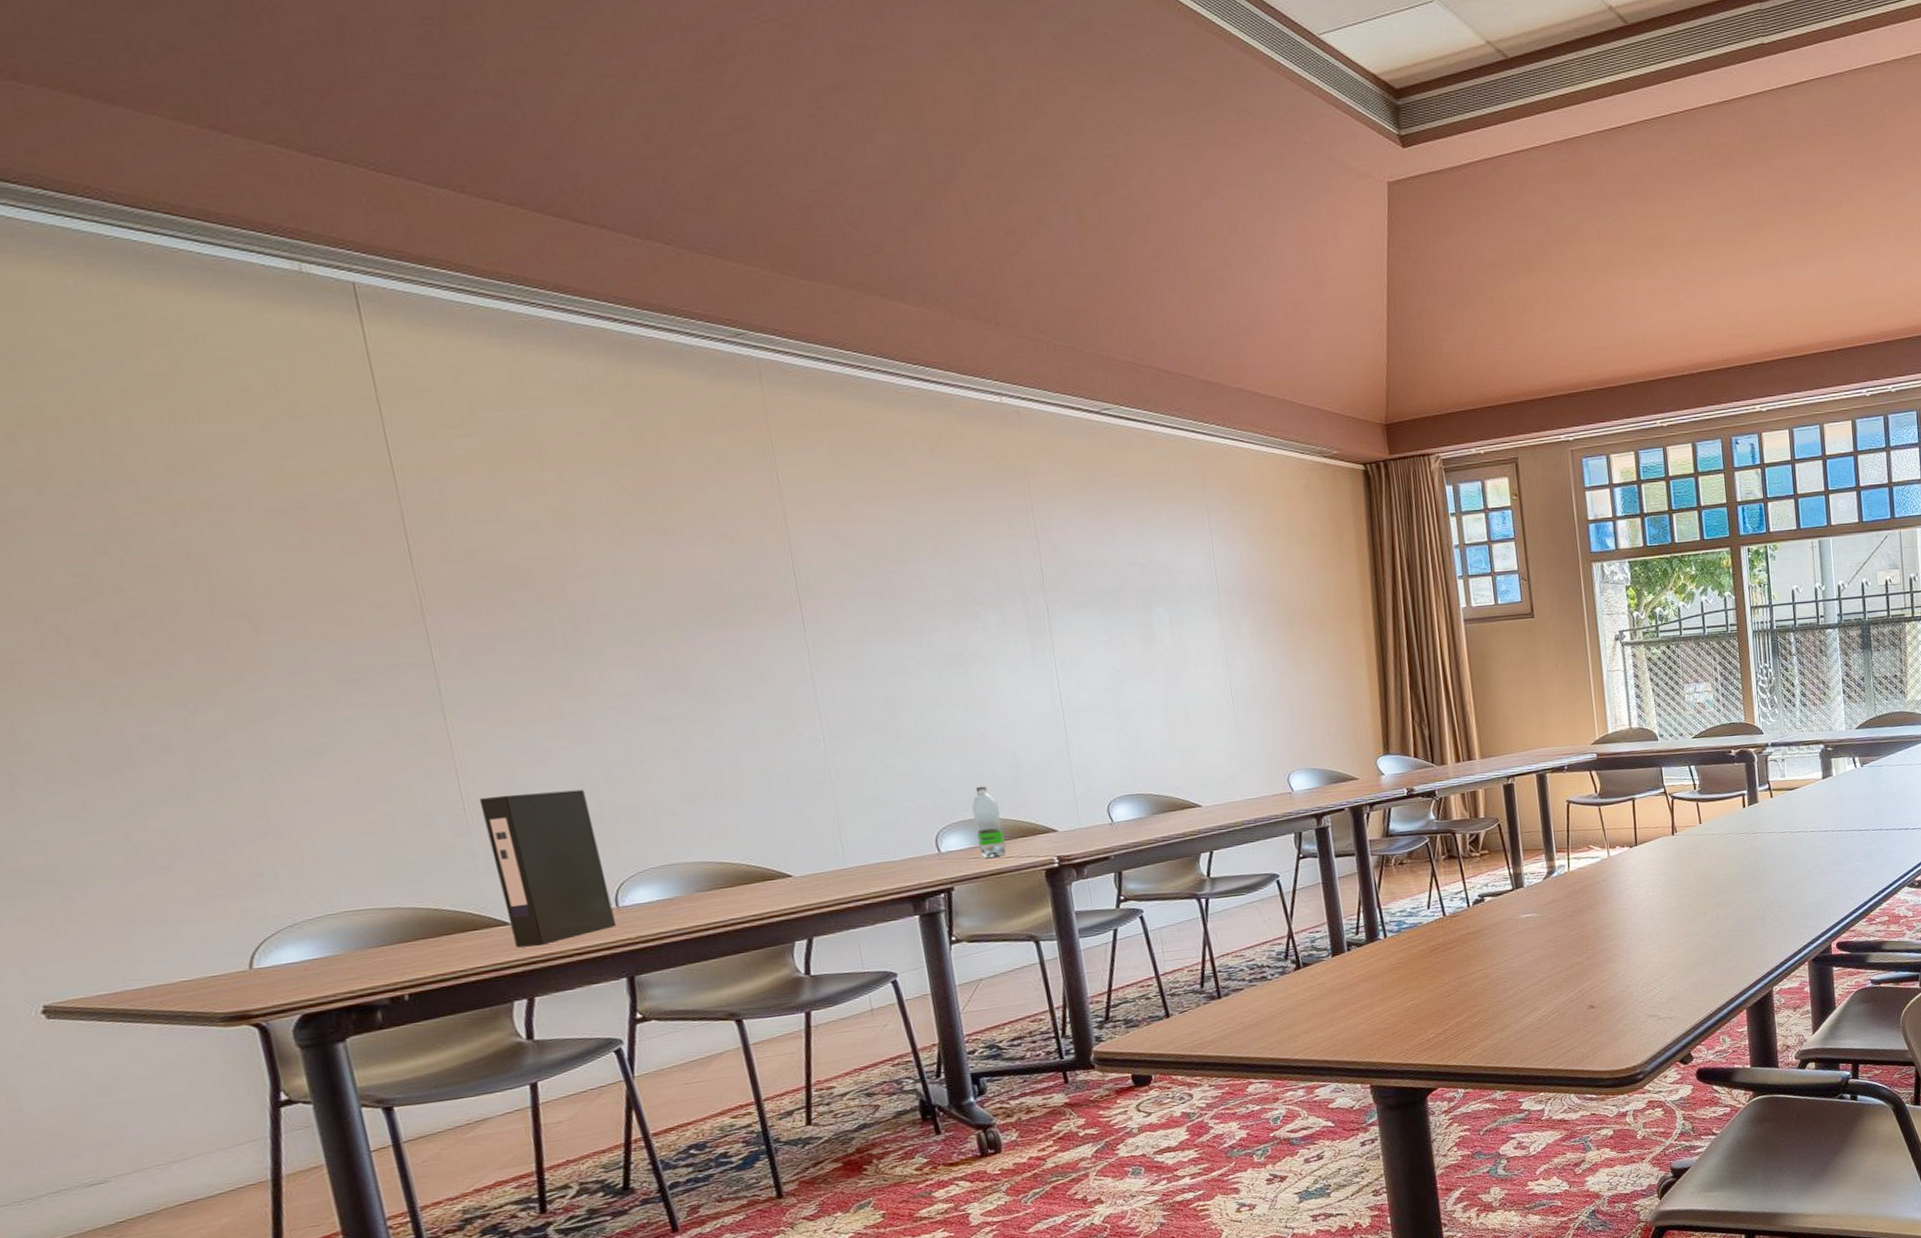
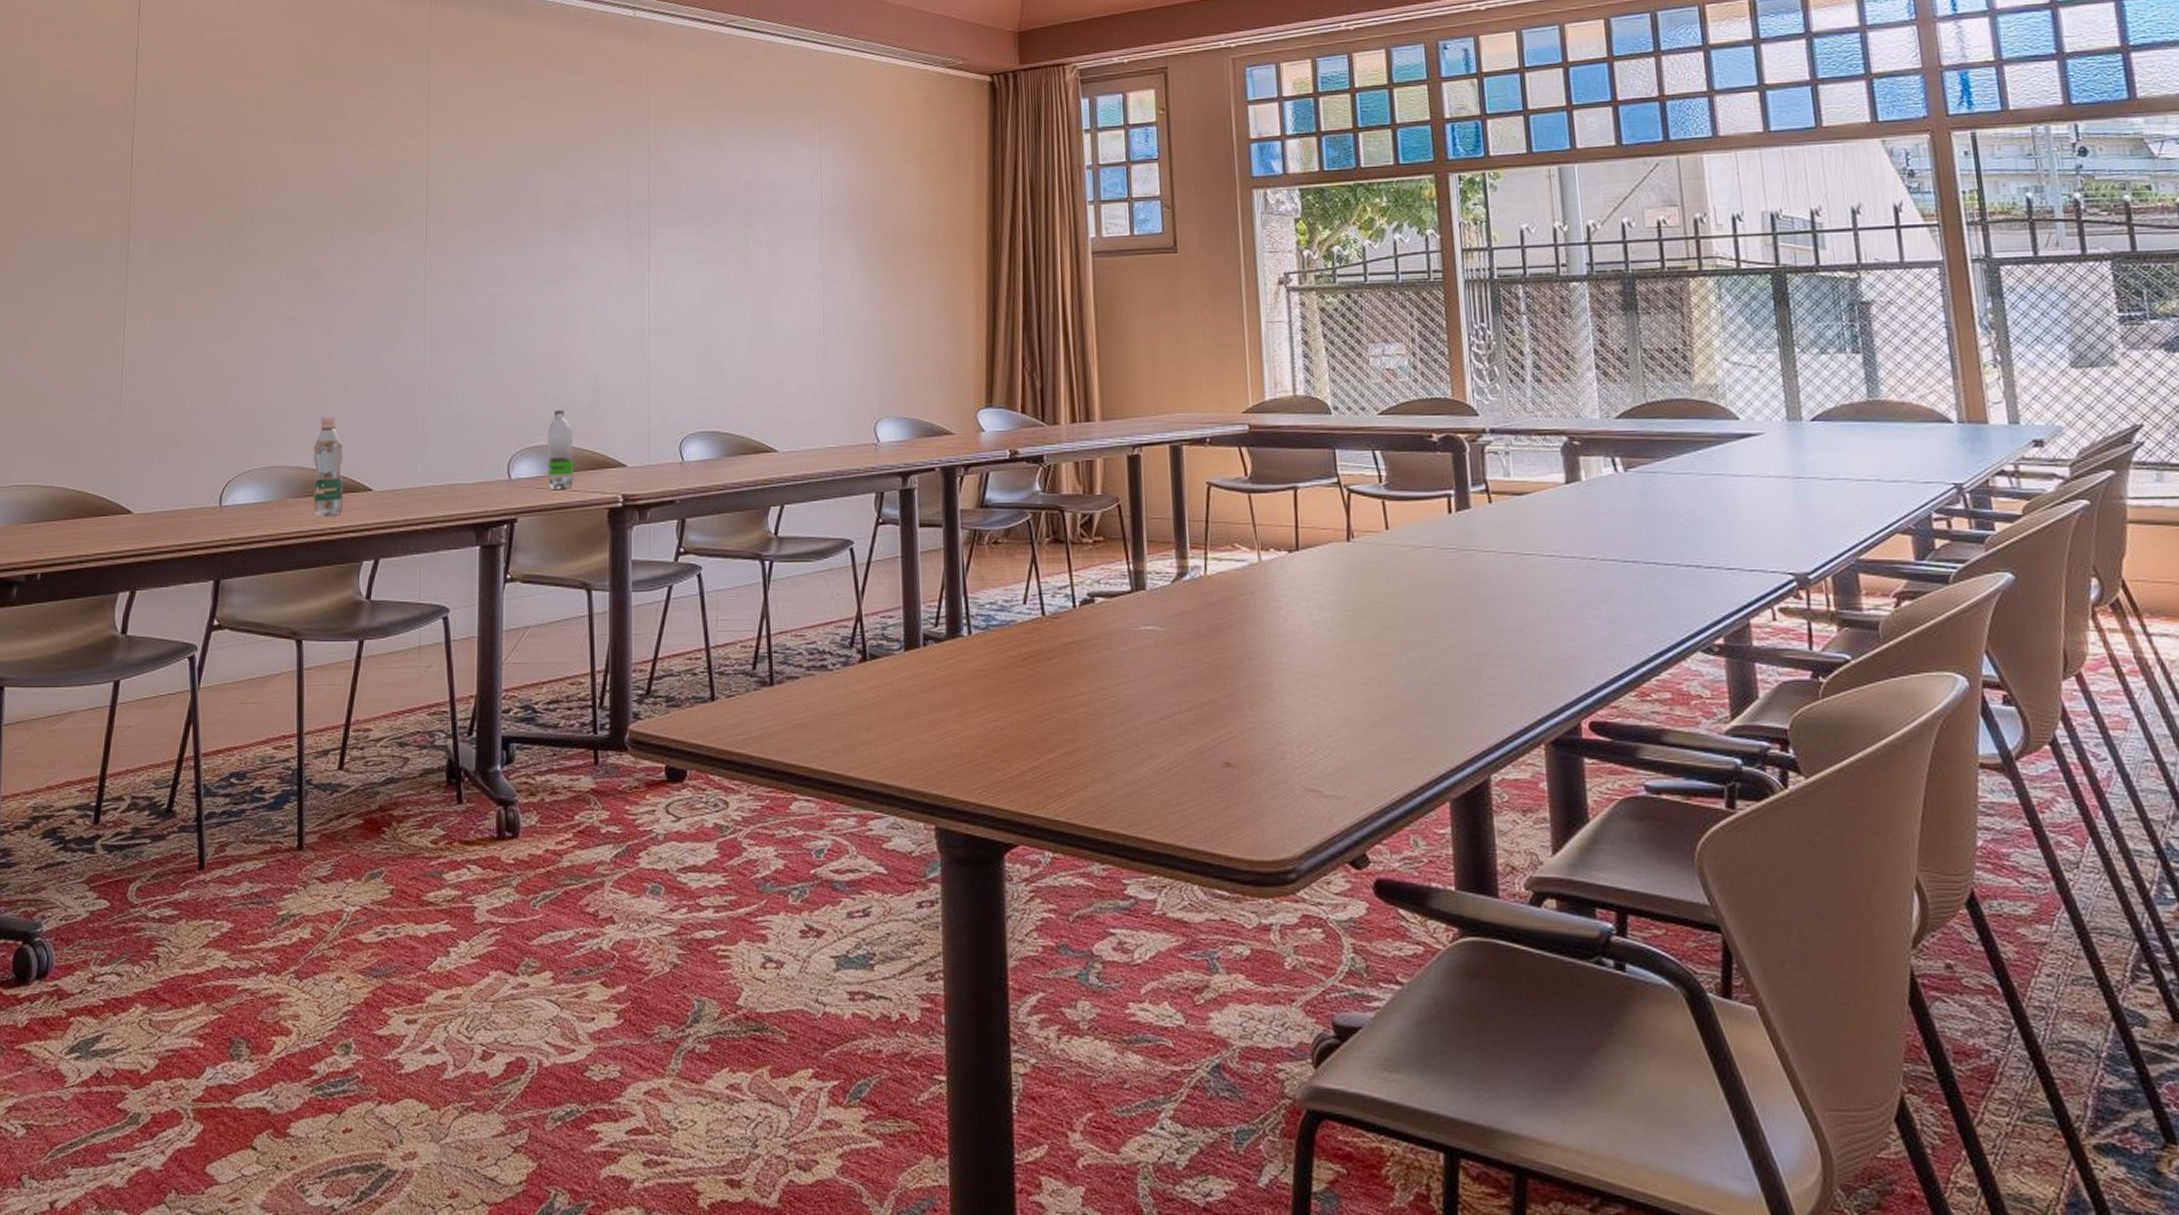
binder: present [479,789,617,948] -> none [132,384,217,538]
bottle: none [716,811,762,907] -> present [313,417,344,517]

